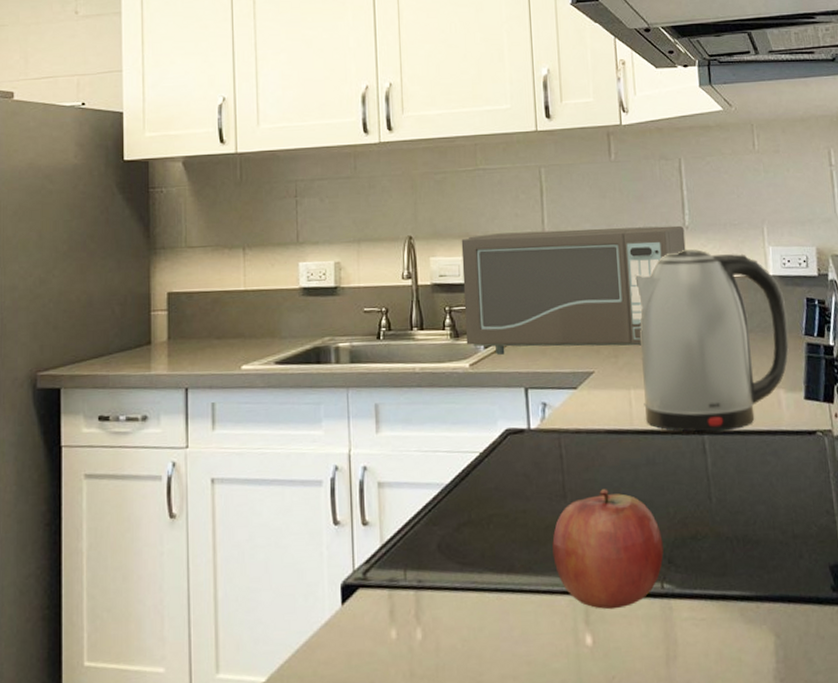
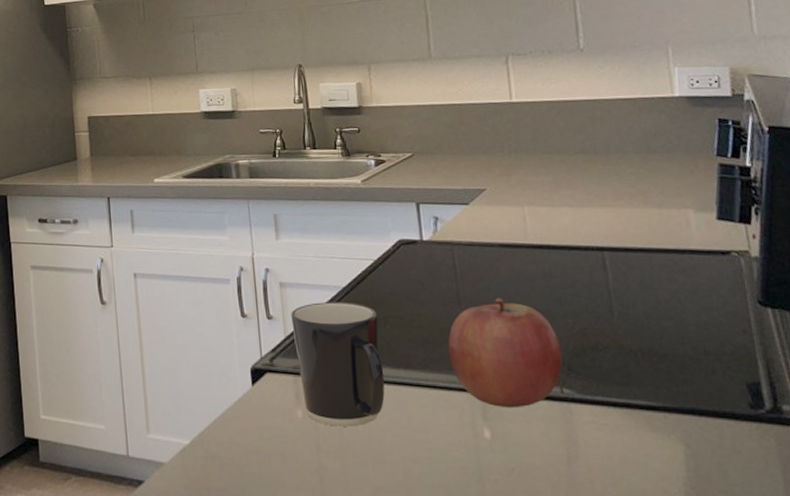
mug: none [389,501,486,646] -> present [291,302,385,427]
microwave: present [461,225,686,355] -> none [348,48,581,172]
kettle: present [635,249,789,431] -> none [526,71,699,248]

